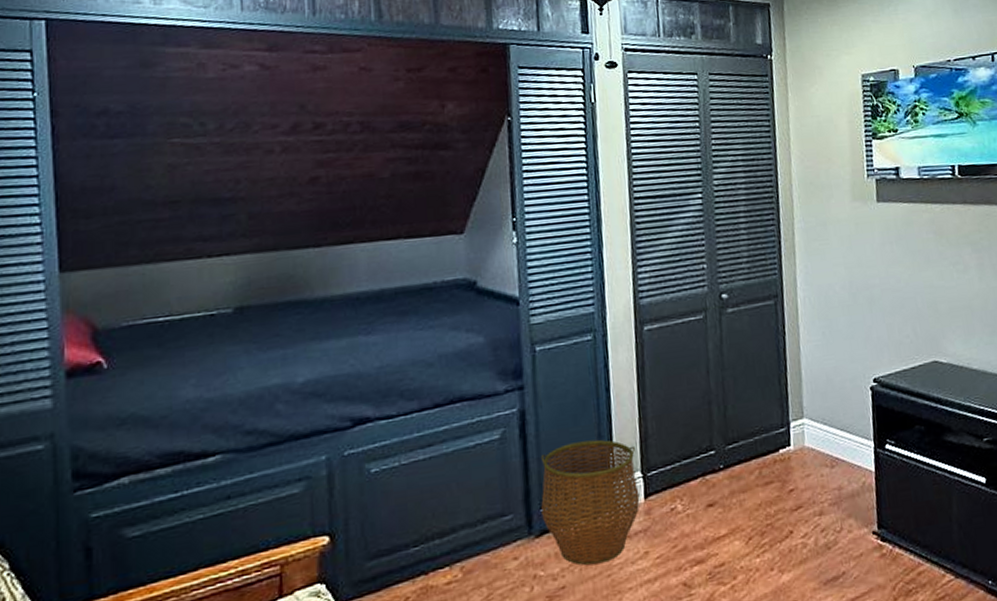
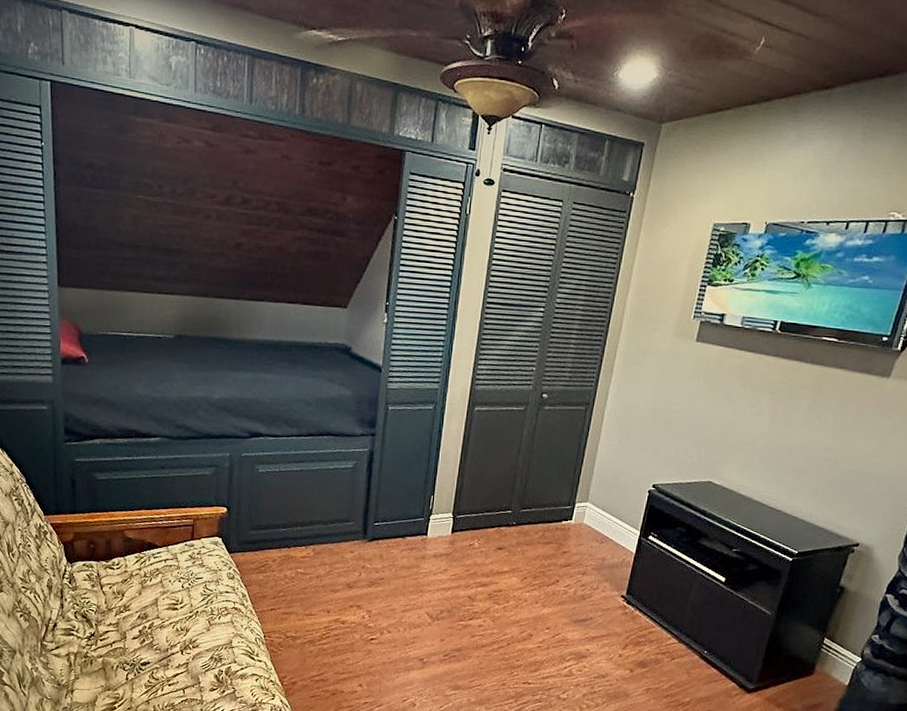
basket: present [540,439,640,566] -> none [374,482,451,570]

